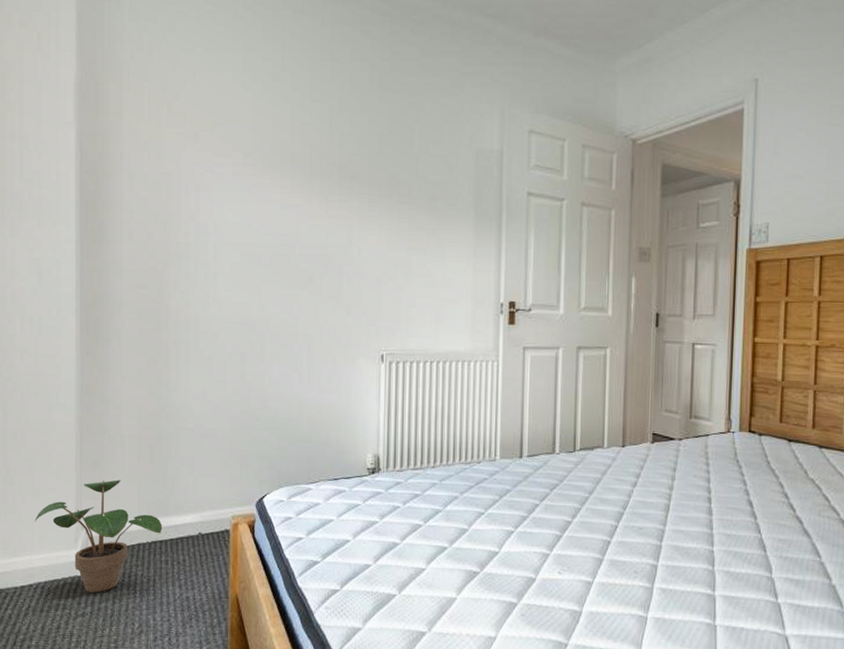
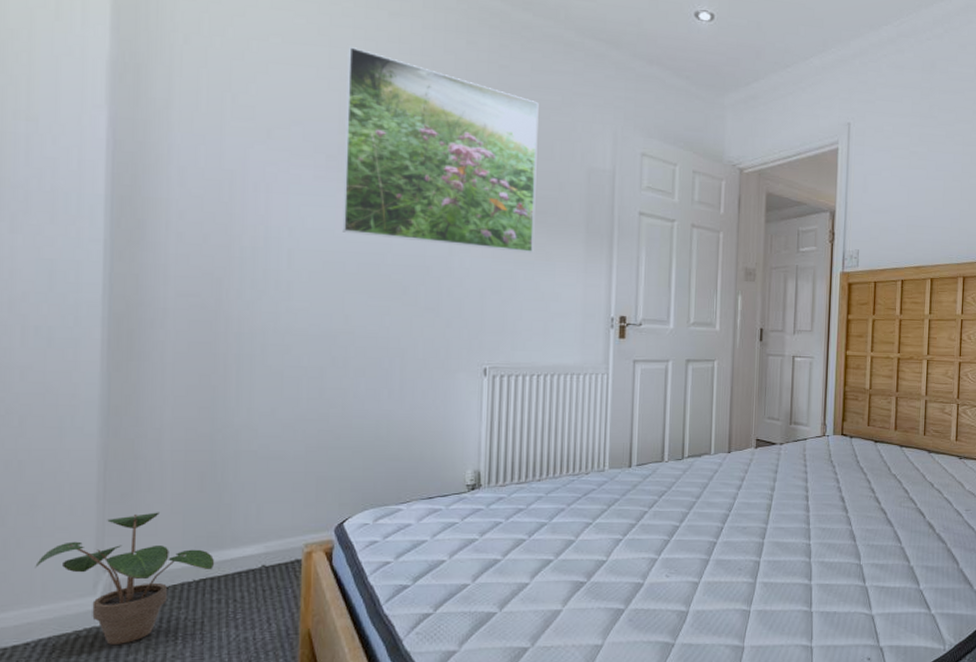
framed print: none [257,47,428,239] -> present [342,46,539,253]

